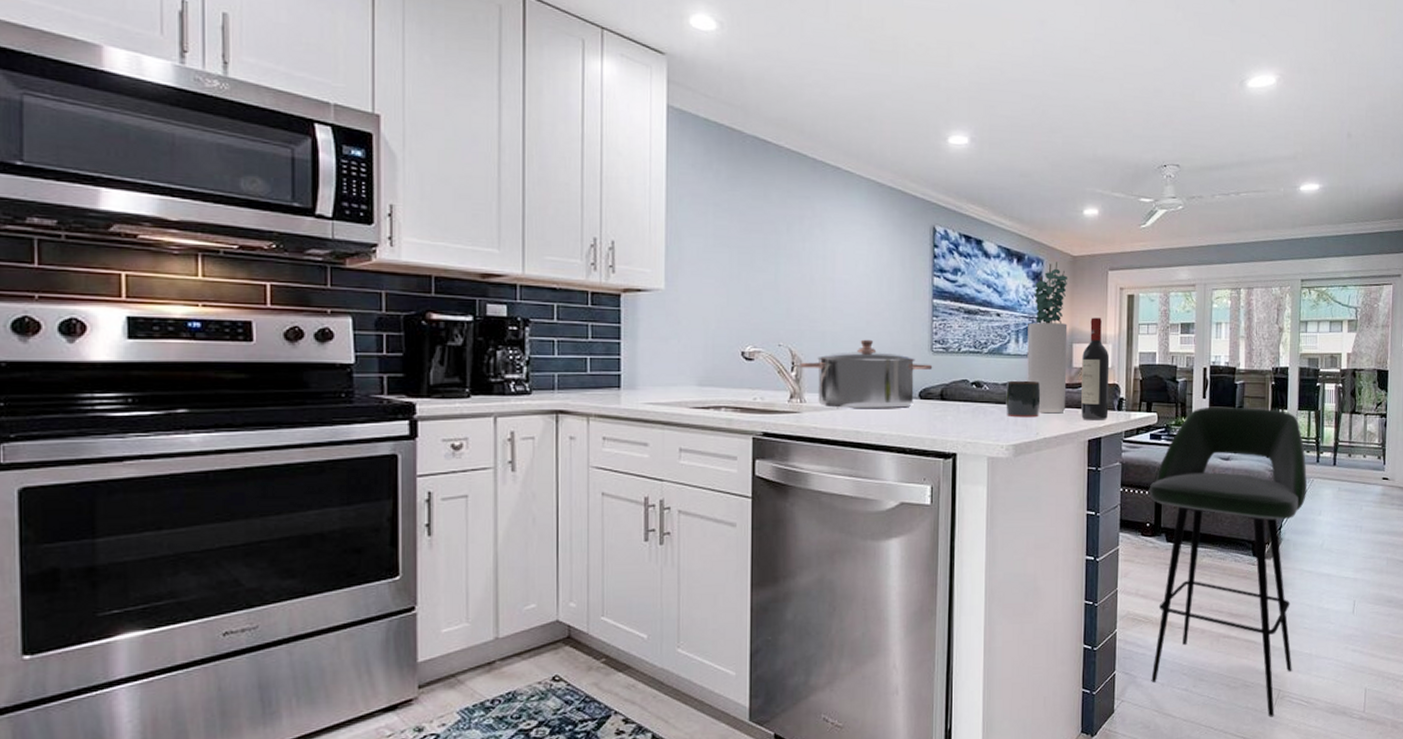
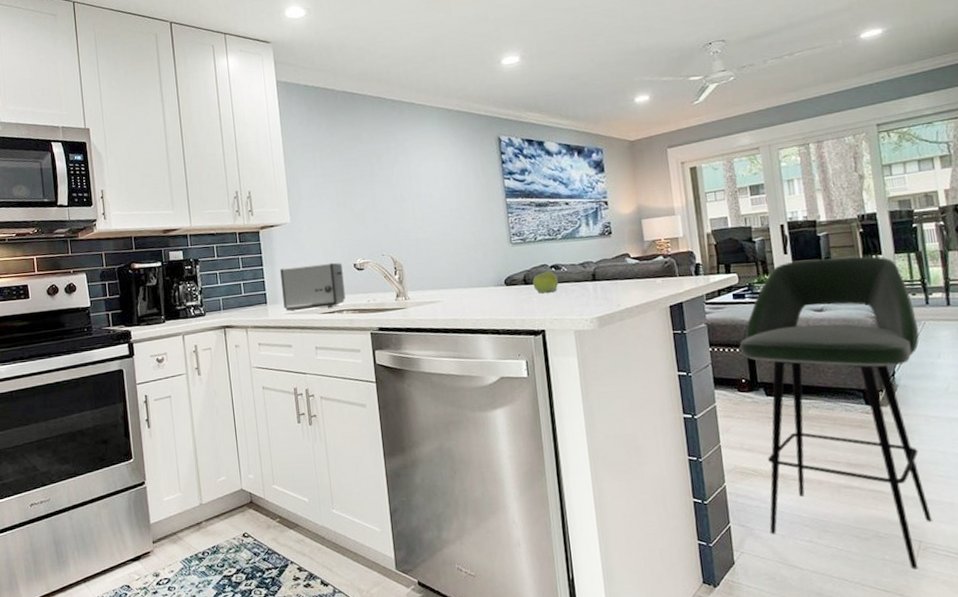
toaster: none [643,345,728,401] -> present [280,262,346,312]
cooking pot: present [798,339,933,409] -> none [400,240,514,302]
fruit: none [950,388,978,414] -> present [533,271,559,295]
mug: present [1006,380,1041,418] -> none [582,258,618,293]
vase: present [1027,261,1068,414] -> none [596,148,643,287]
wine bottle: present [1081,317,1110,422] -> none [652,192,687,288]

